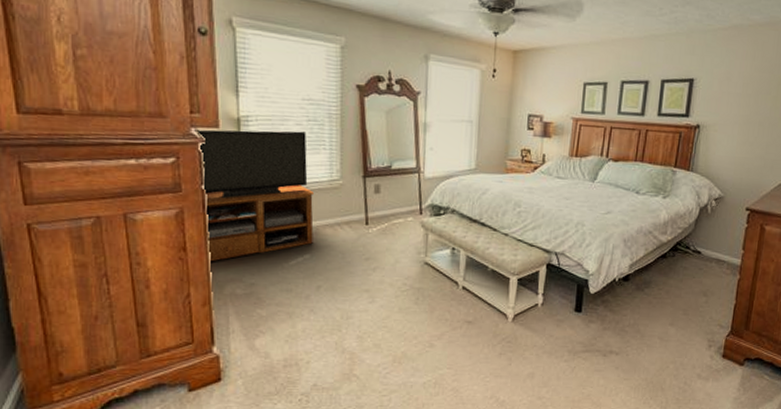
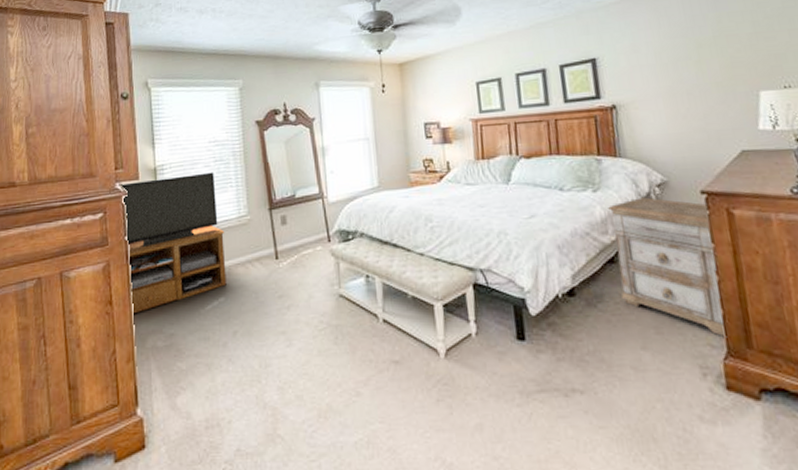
nightstand: none [664,207,747,321] -> present [608,197,728,338]

